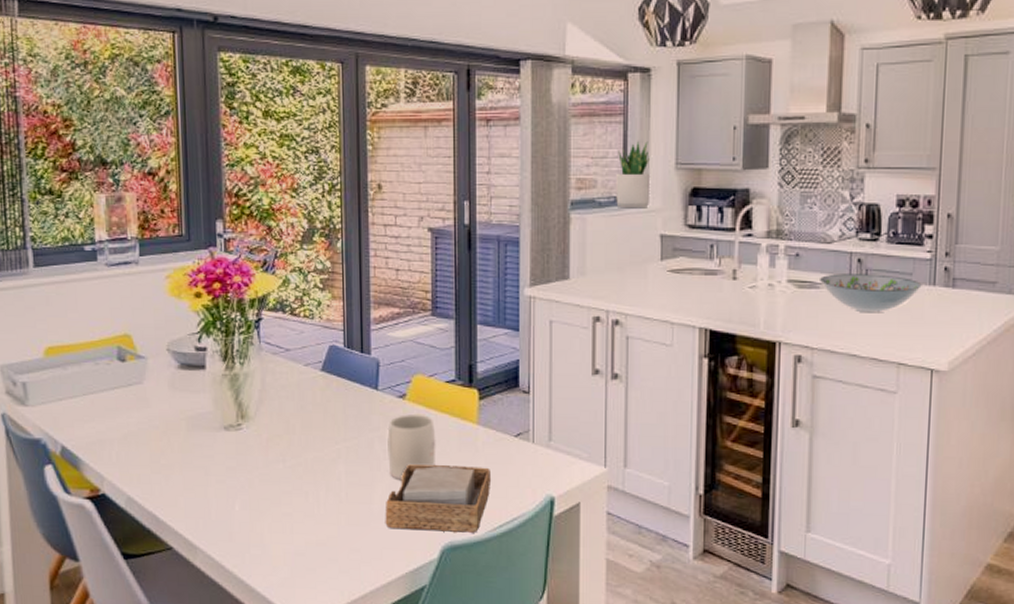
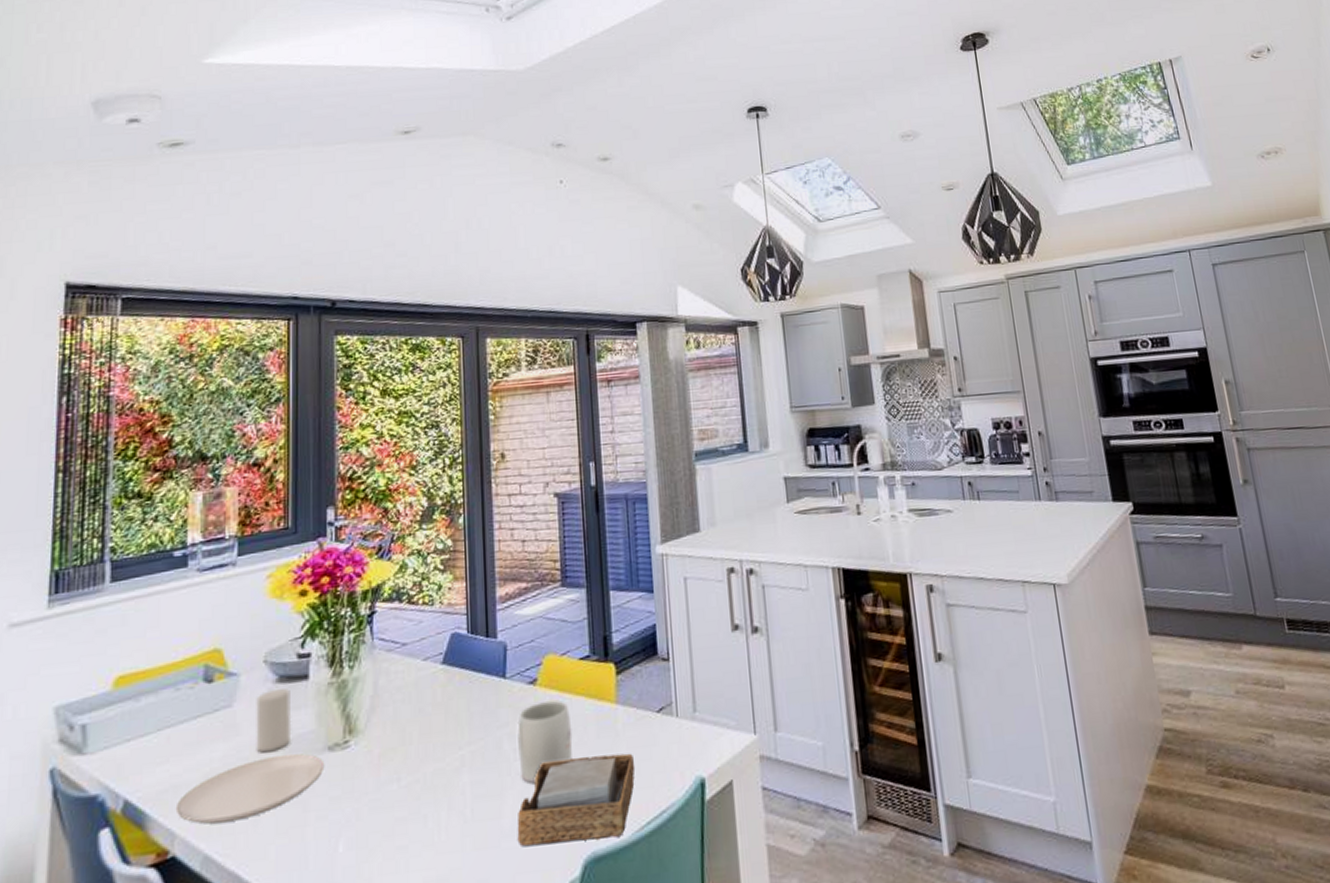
plate: none [102,427,222,474] -> present [175,753,325,824]
cup: none [162,374,193,424] -> present [256,689,292,753]
planter: present [615,141,651,209] -> none [735,388,770,455]
decorative bowl: present [820,274,922,313] -> none [937,495,1029,535]

